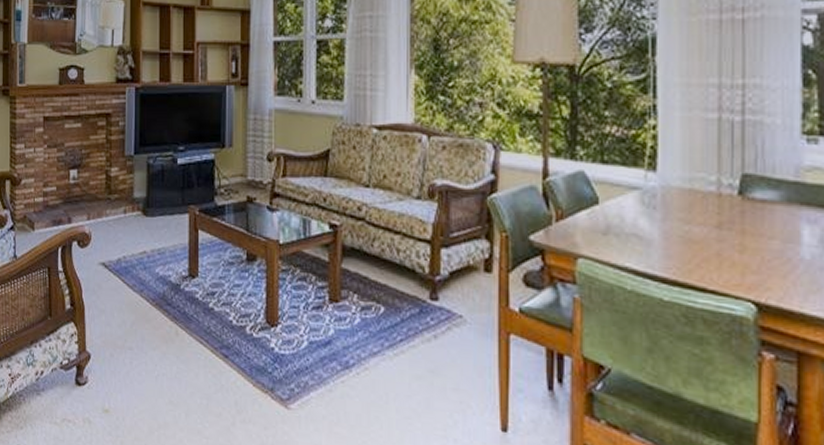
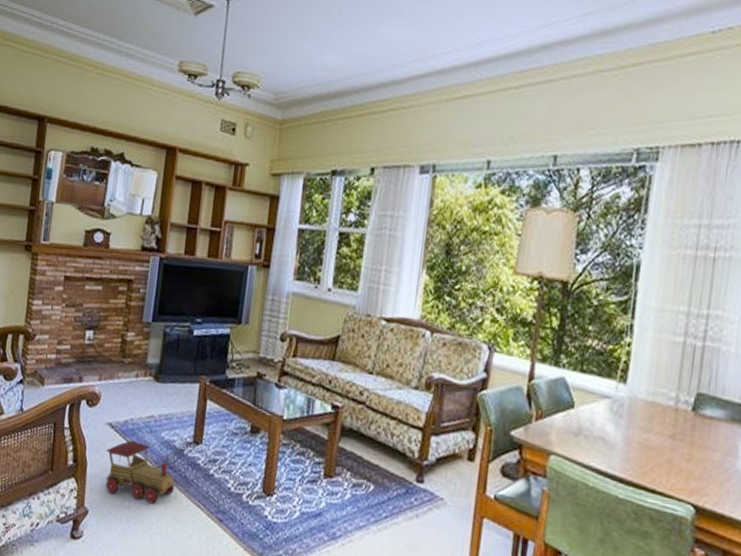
toy train: none [101,278,175,344] -> present [105,440,175,504]

